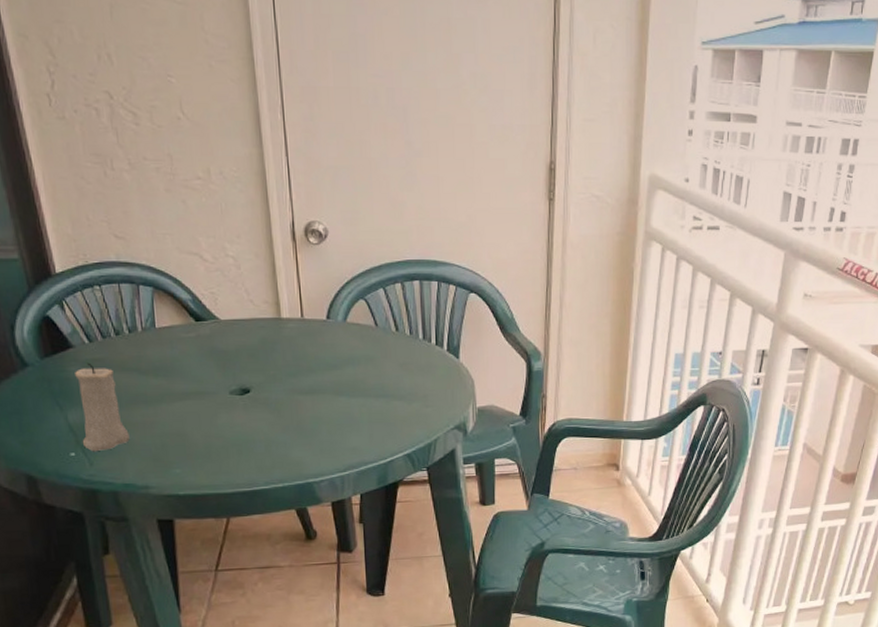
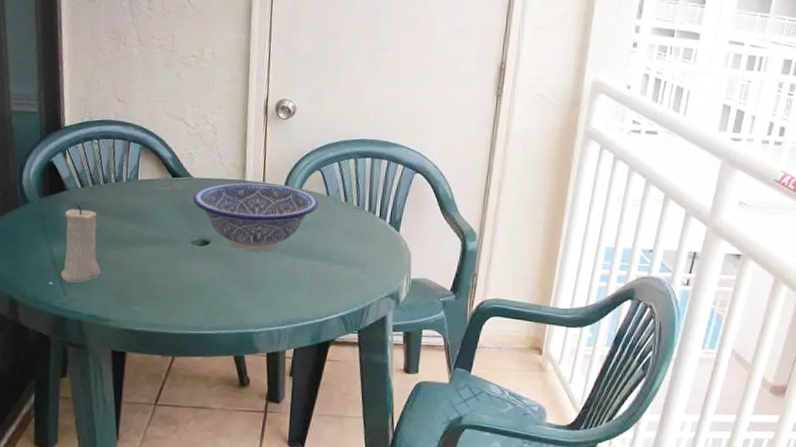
decorative bowl: none [223,319,367,396] -> present [193,182,319,252]

